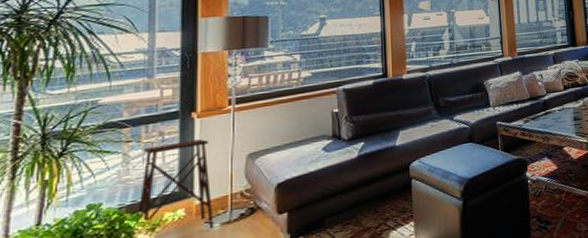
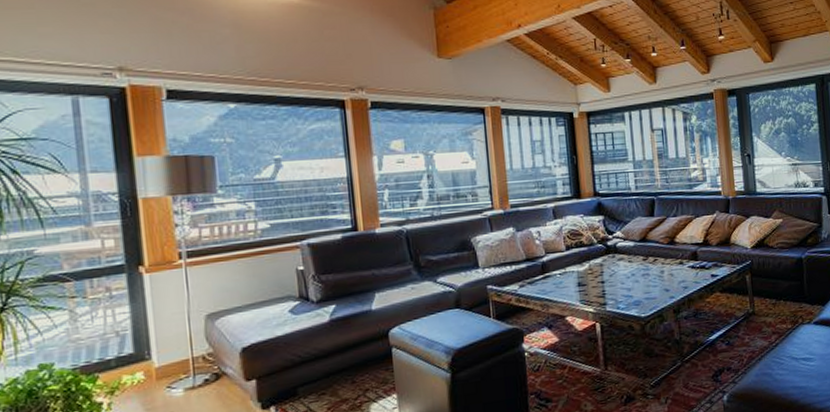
side table: present [137,139,214,229] -> none [90,296,177,394]

